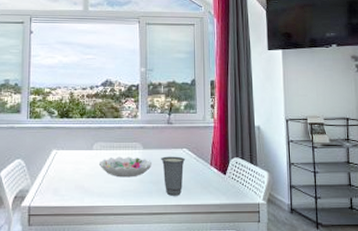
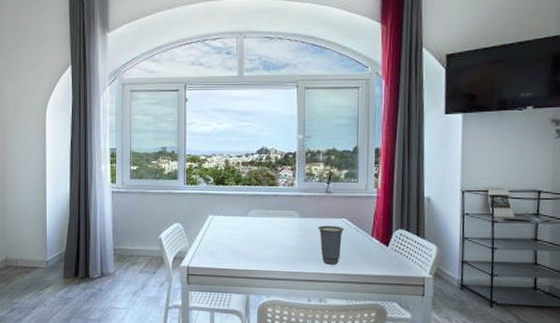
decorative bowl: present [98,156,151,178] -> none [254,224,308,245]

